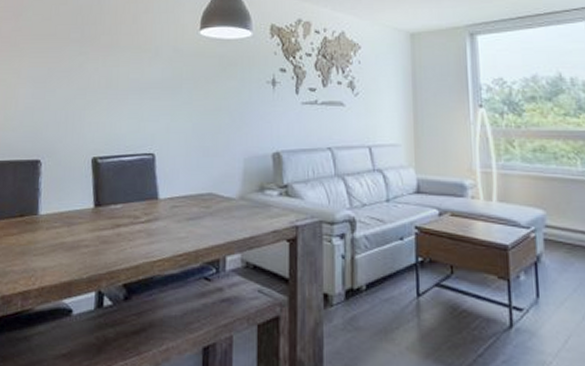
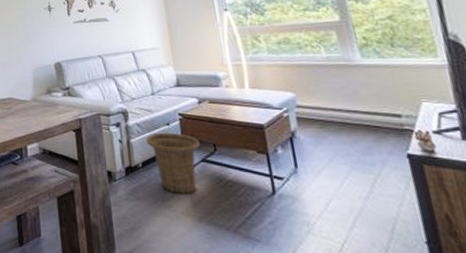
basket: none [374,248,436,325] -> present [146,132,201,194]

